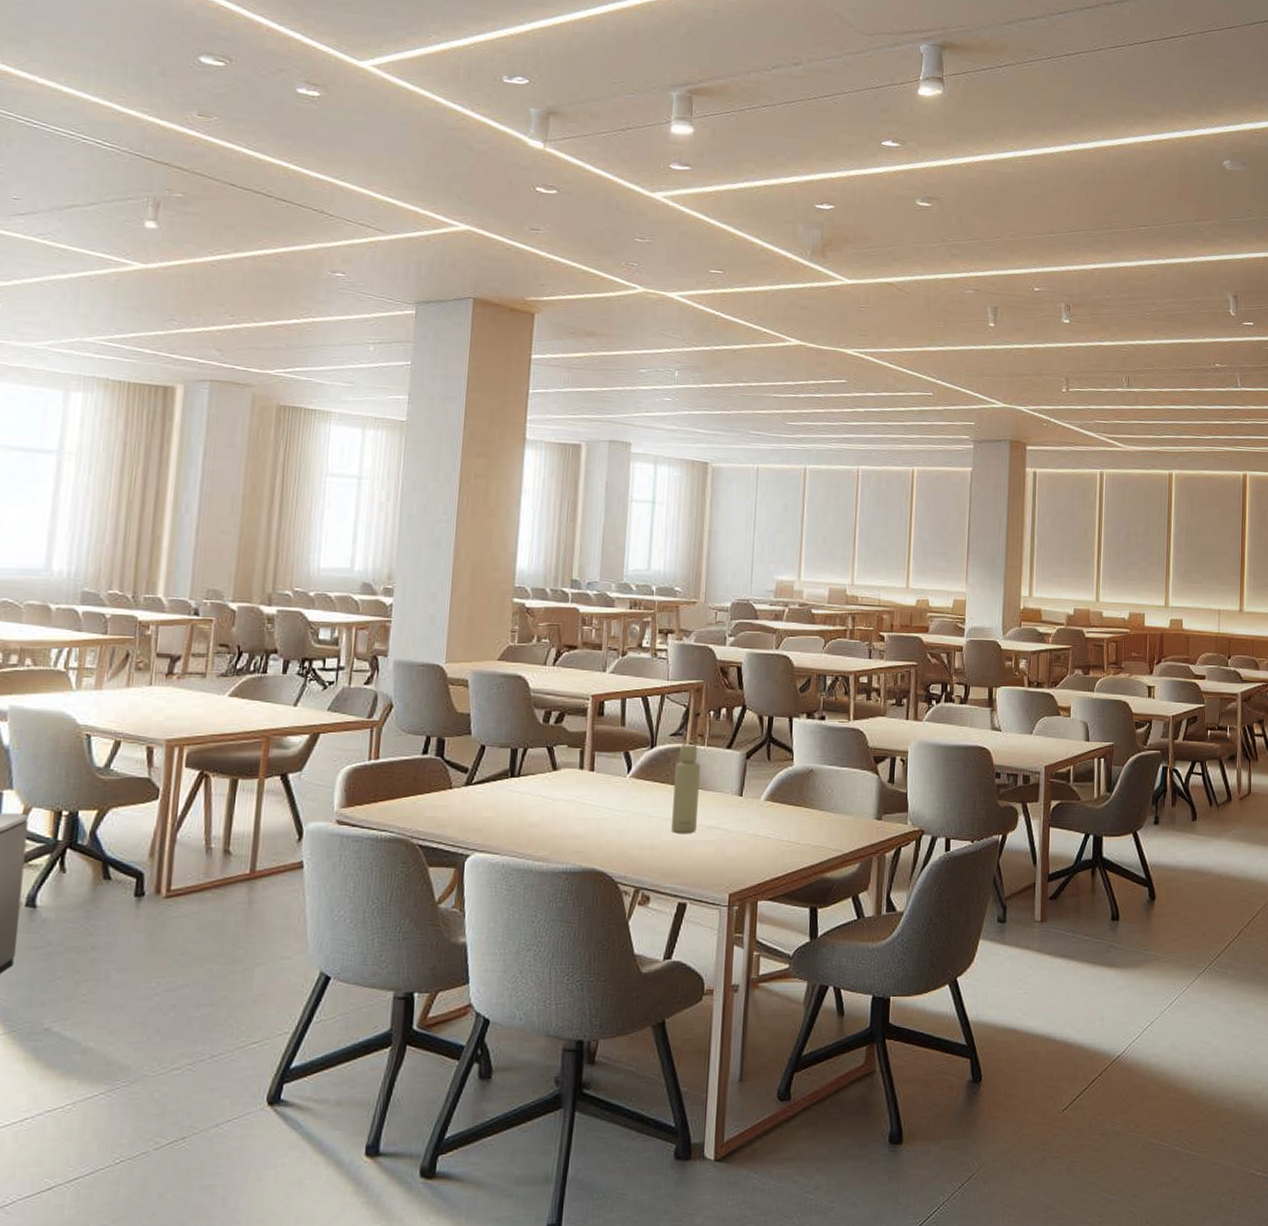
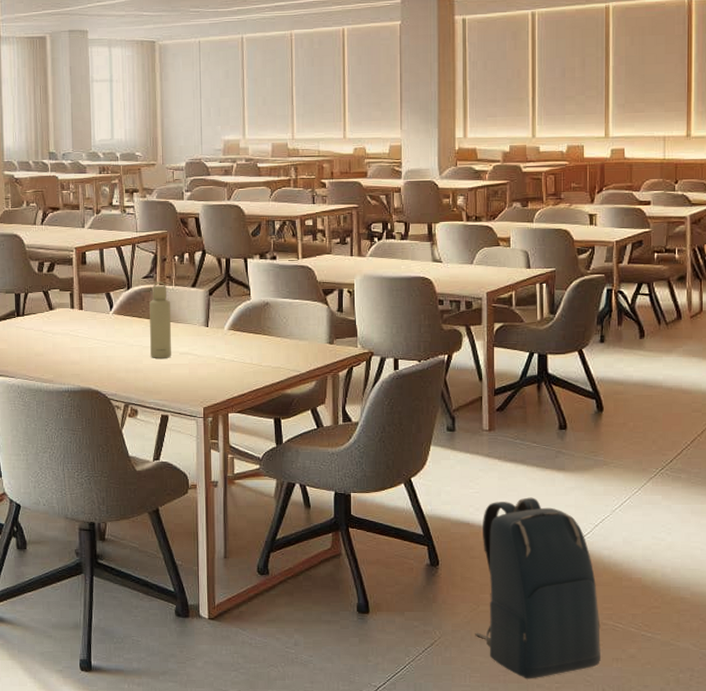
backpack: none [1016,998,1146,1215] -> present [475,497,601,679]

